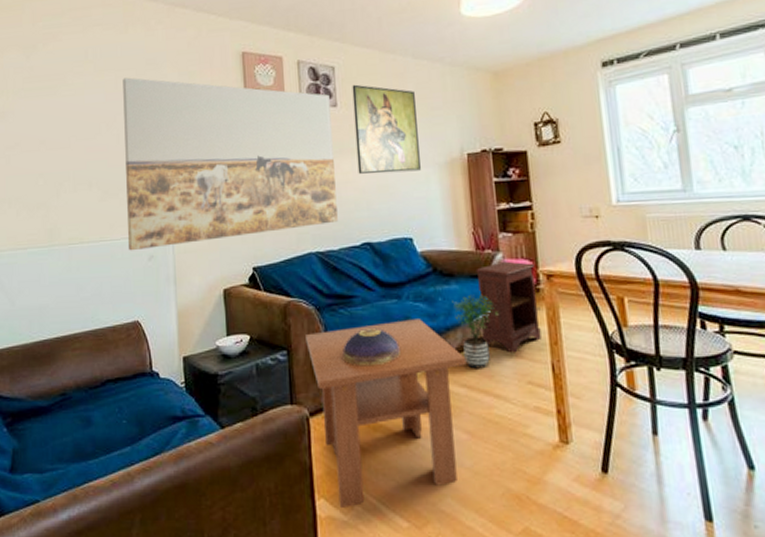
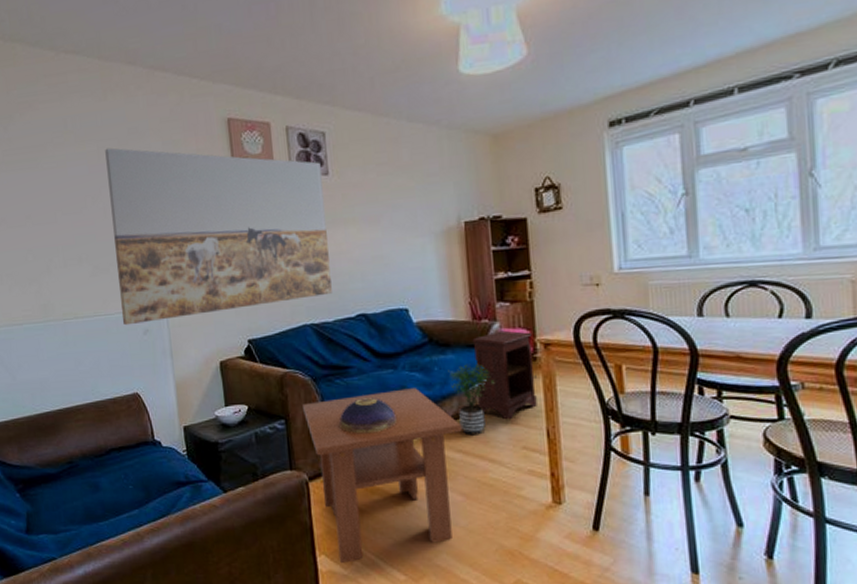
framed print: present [352,84,421,174] -> none [344,150,416,245]

